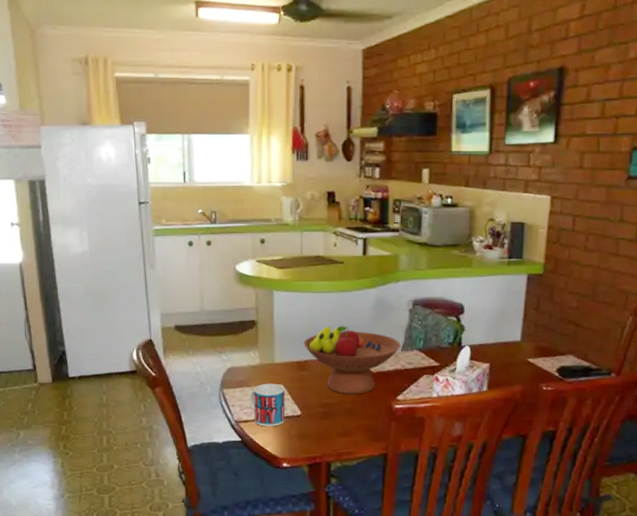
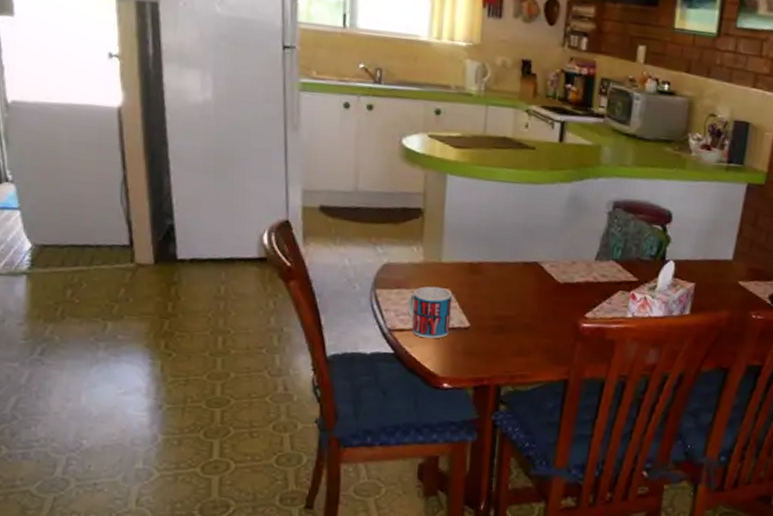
fruit bowl: present [303,325,401,395] -> none [478,223,595,308]

